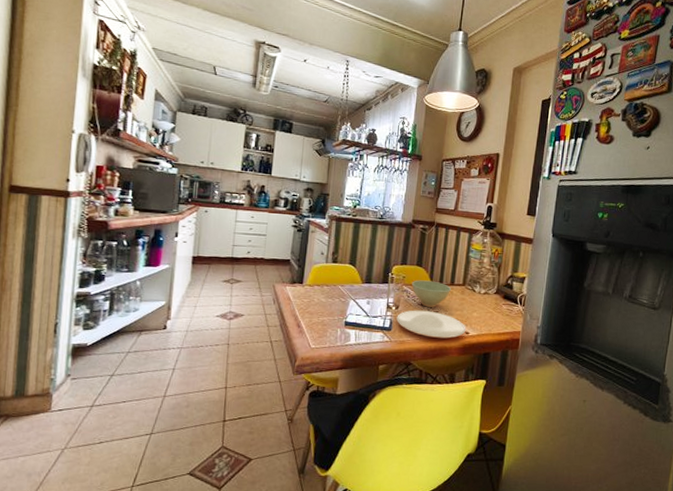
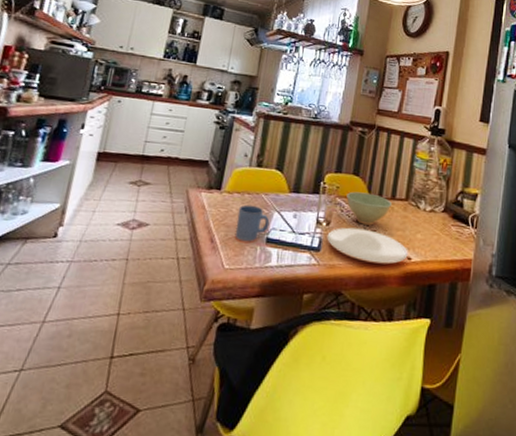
mug: none [318,295,347,326] -> present [234,204,270,243]

